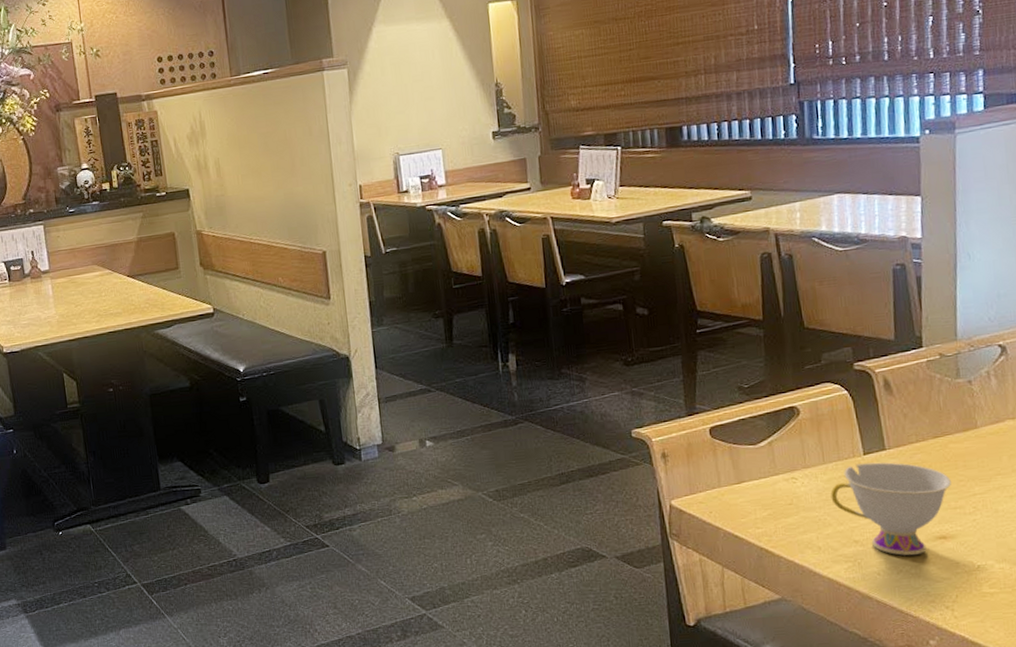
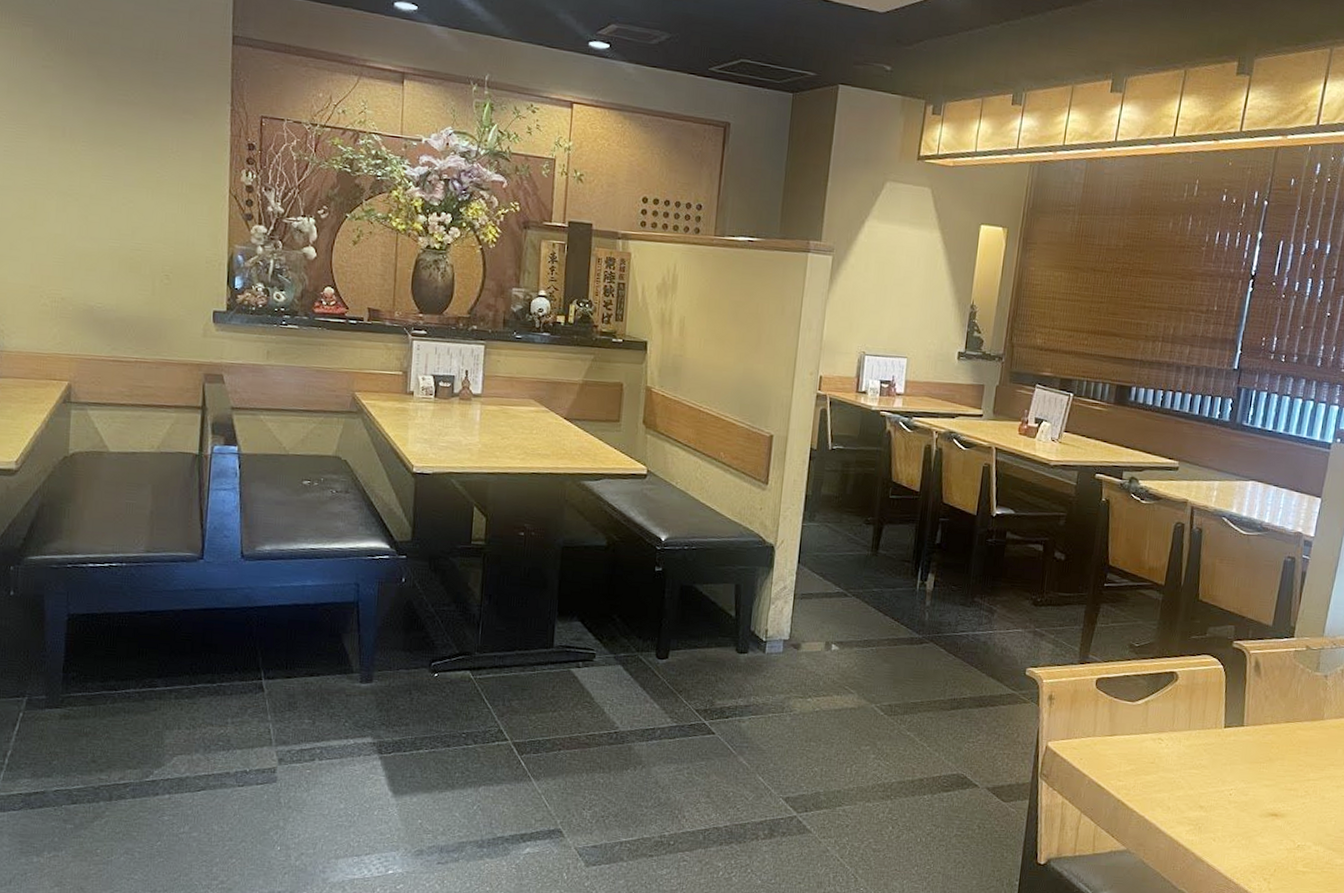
teacup: present [830,462,951,556] -> none [1188,735,1292,828]

